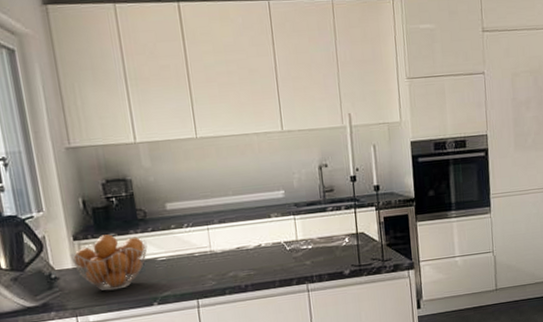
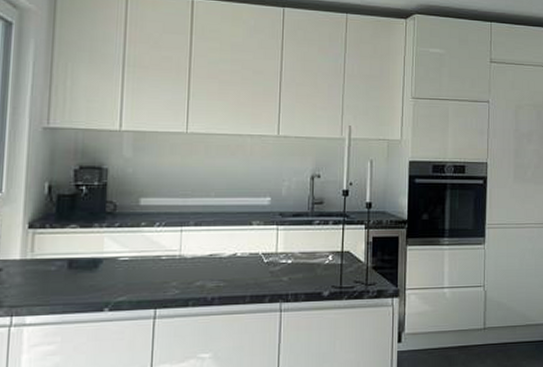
fruit basket: present [70,234,148,291] -> none [20,225,111,290]

